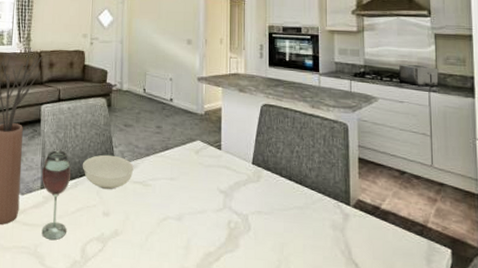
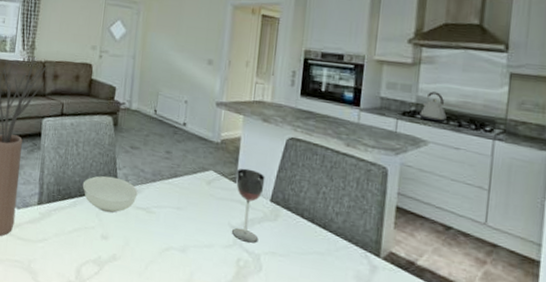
wineglass: present [41,150,72,240] -> none [36,166,71,258]
wineglass: none [220,135,246,205] -> present [232,168,265,243]
kettle: none [368,54,390,81] -> present [419,91,447,124]
toaster: present [399,63,439,88] -> none [458,105,509,136]

